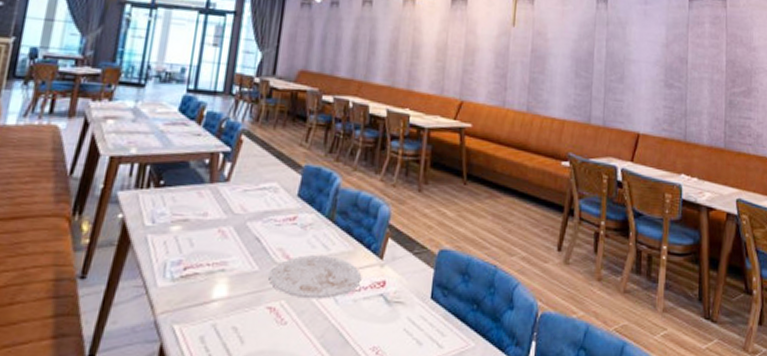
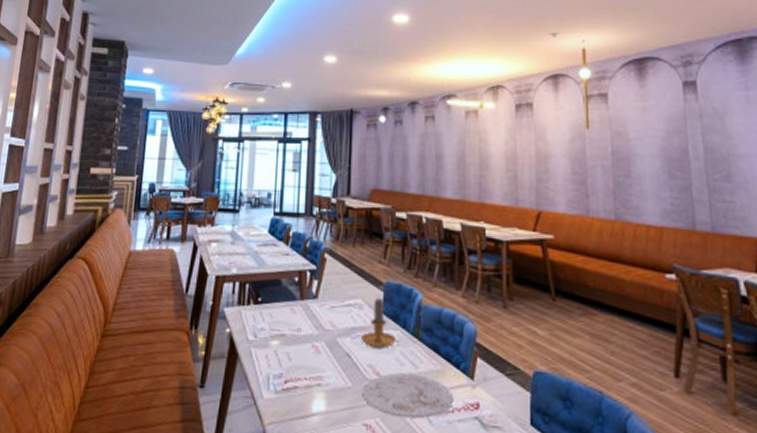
candle: none [272,180,310,232] -> present [360,297,396,349]

